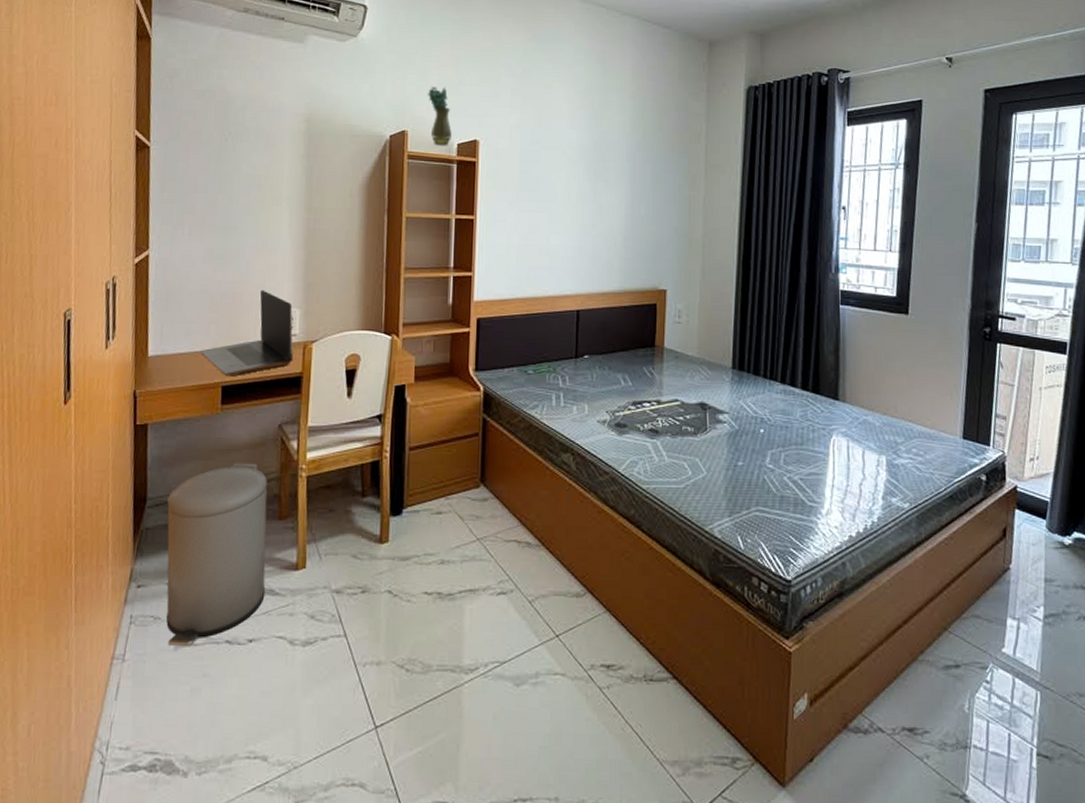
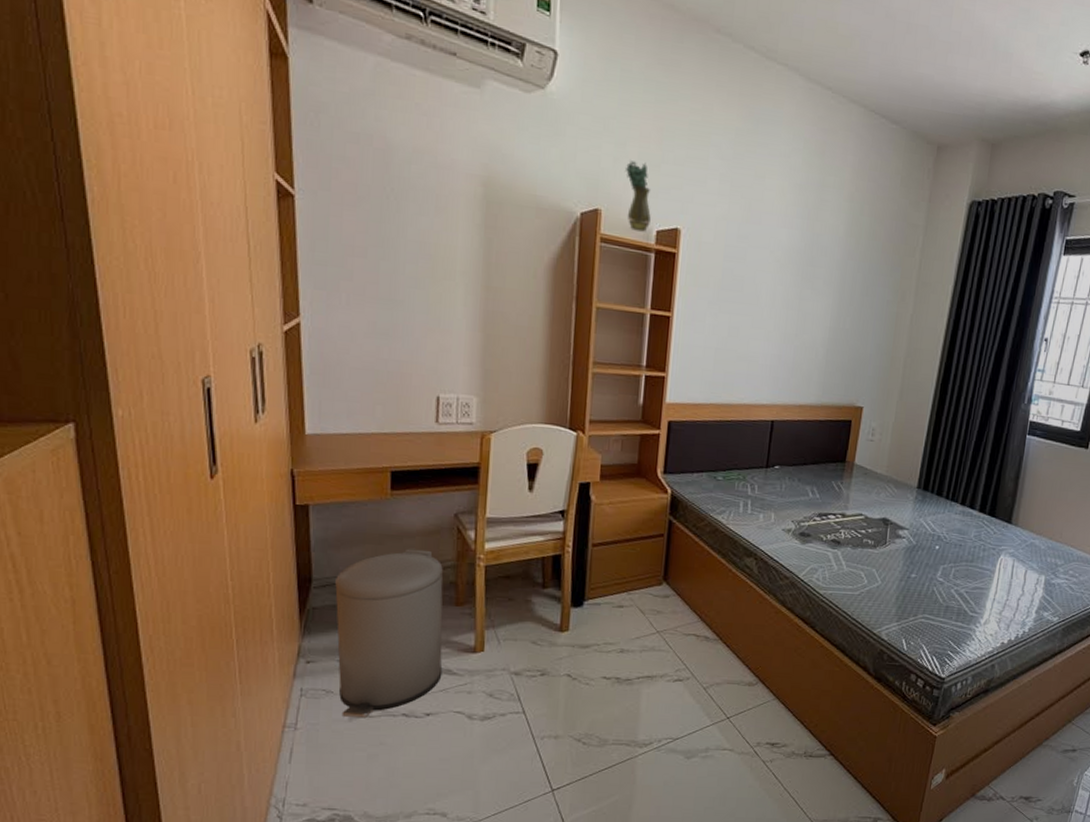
laptop computer: present [200,290,293,377] -> none [365,372,470,462]

